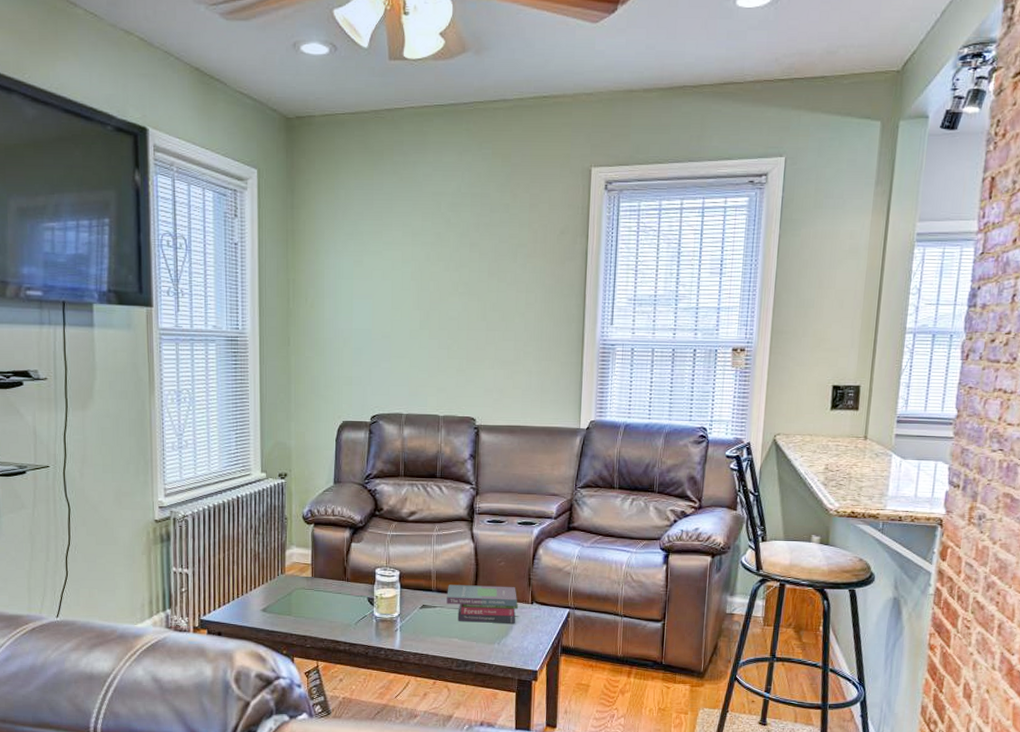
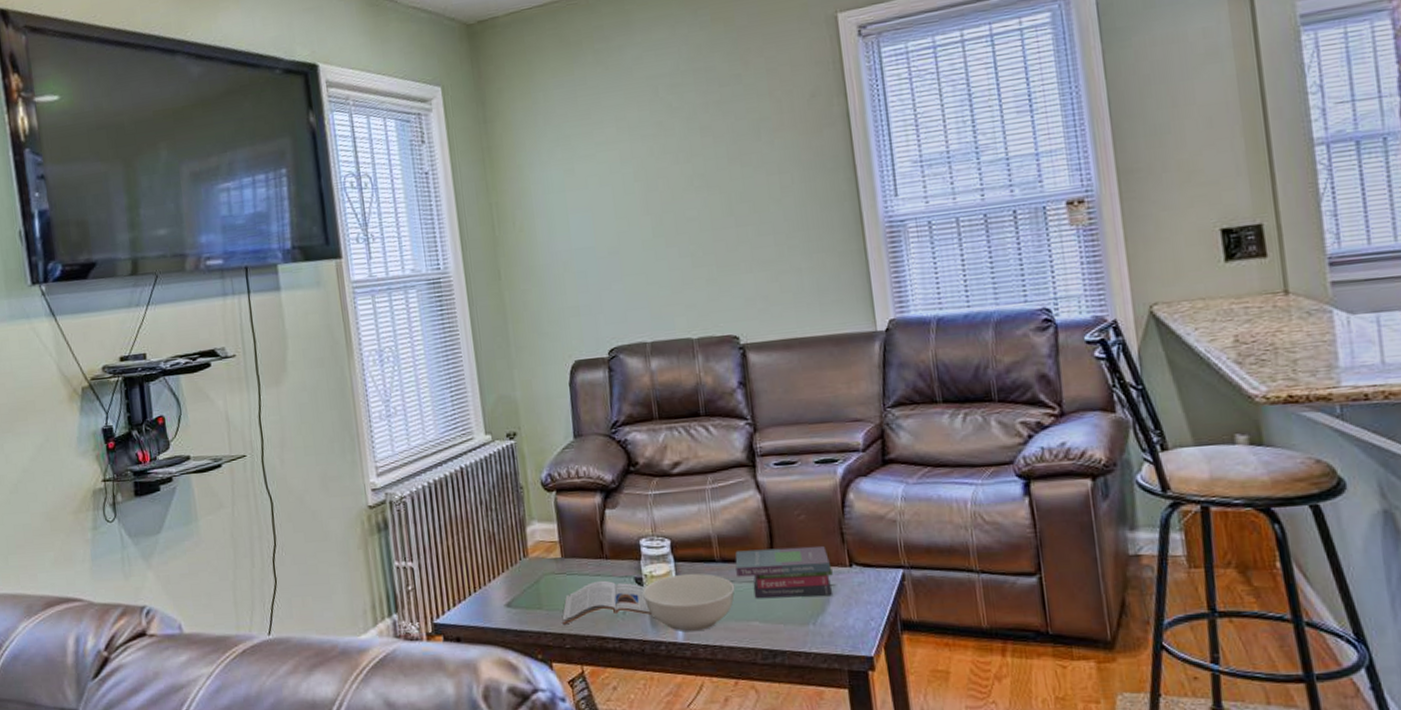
magazine: none [306,597,378,629] -> present [562,580,653,625]
bowl: none [372,598,444,643] -> present [641,573,735,632]

